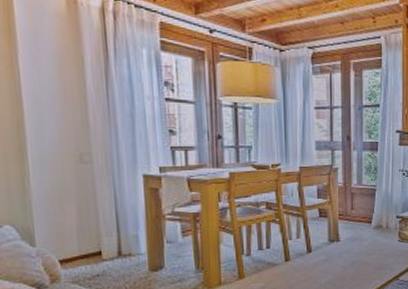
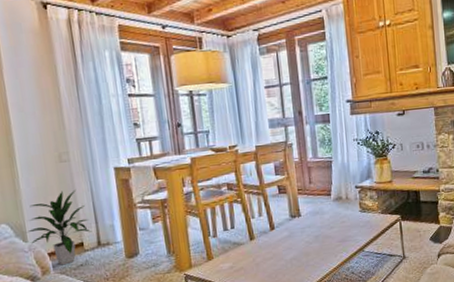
indoor plant: none [35,194,113,274] -> present [27,189,93,266]

